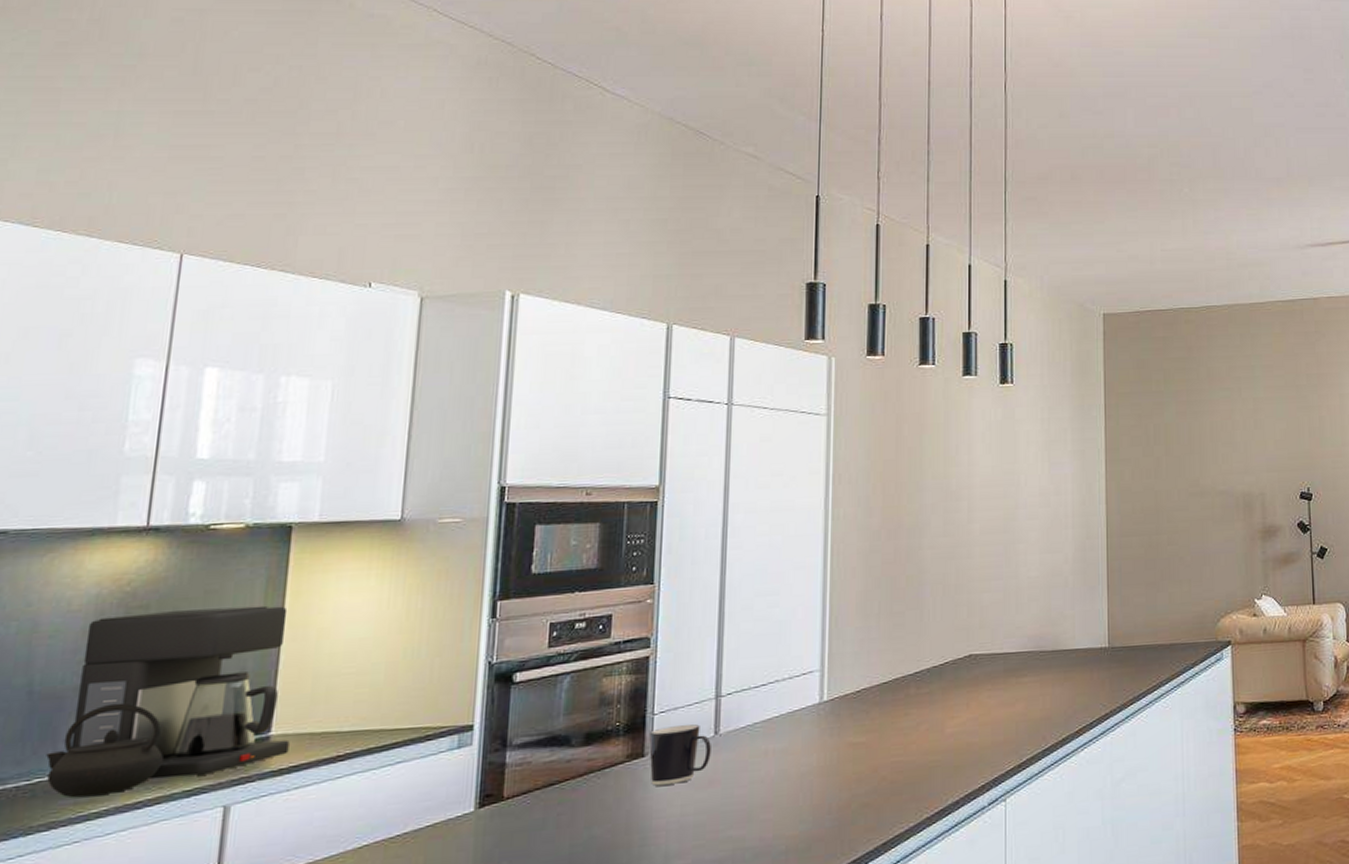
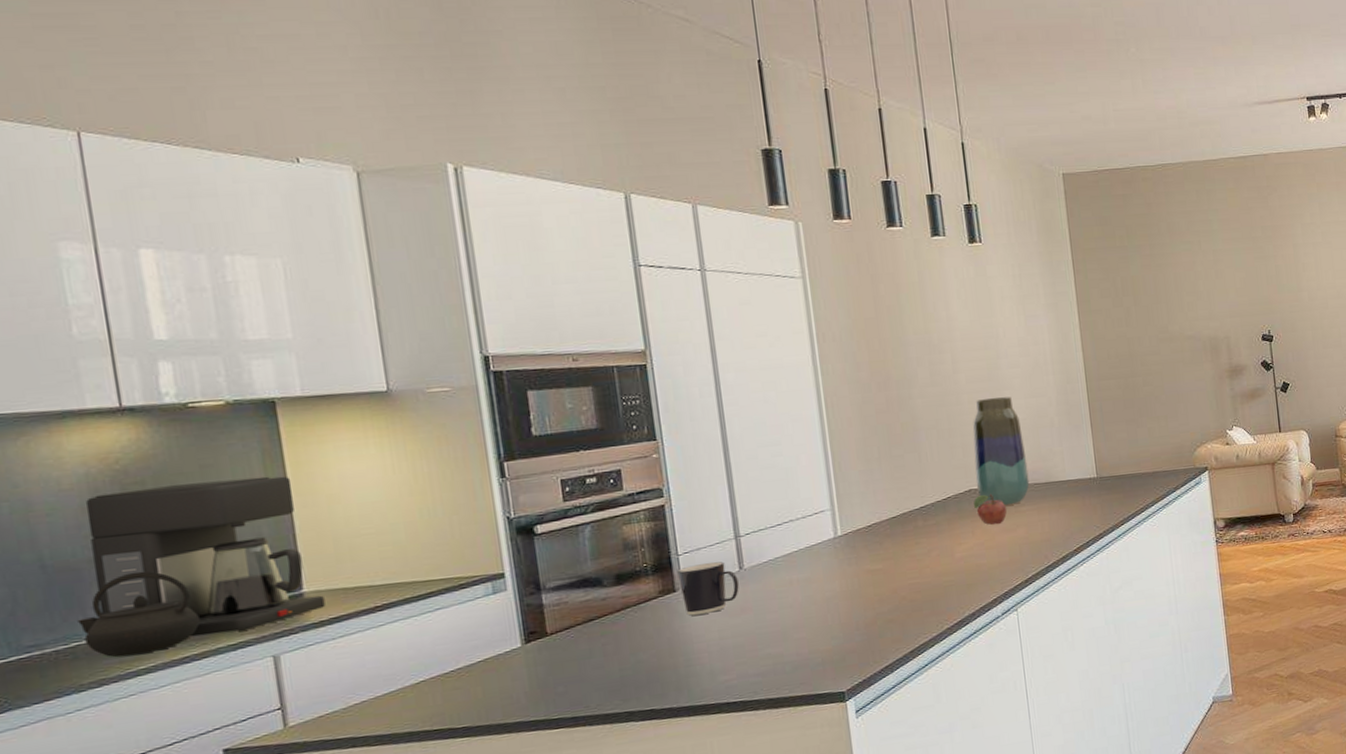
fruit: none [973,660,1008,698] -> present [974,493,1008,526]
vase: none [977,551,1035,675] -> present [972,397,1030,506]

